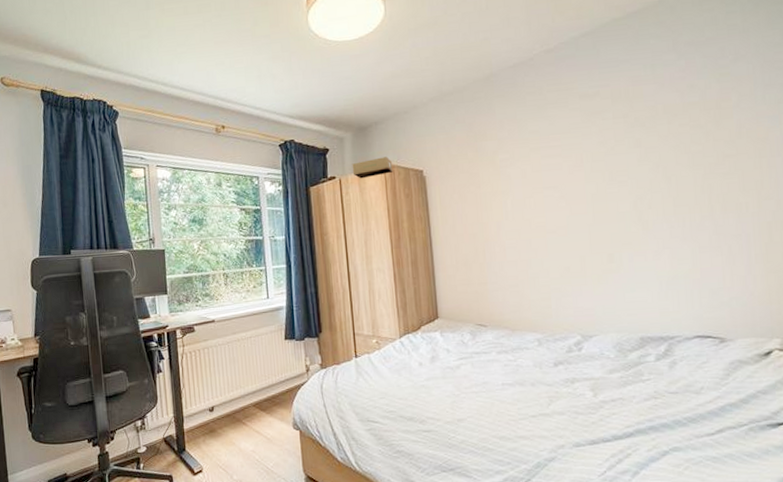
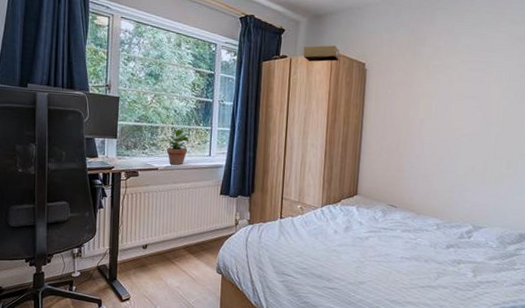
potted plant: none [212,274,244,314] -> present [159,129,190,165]

